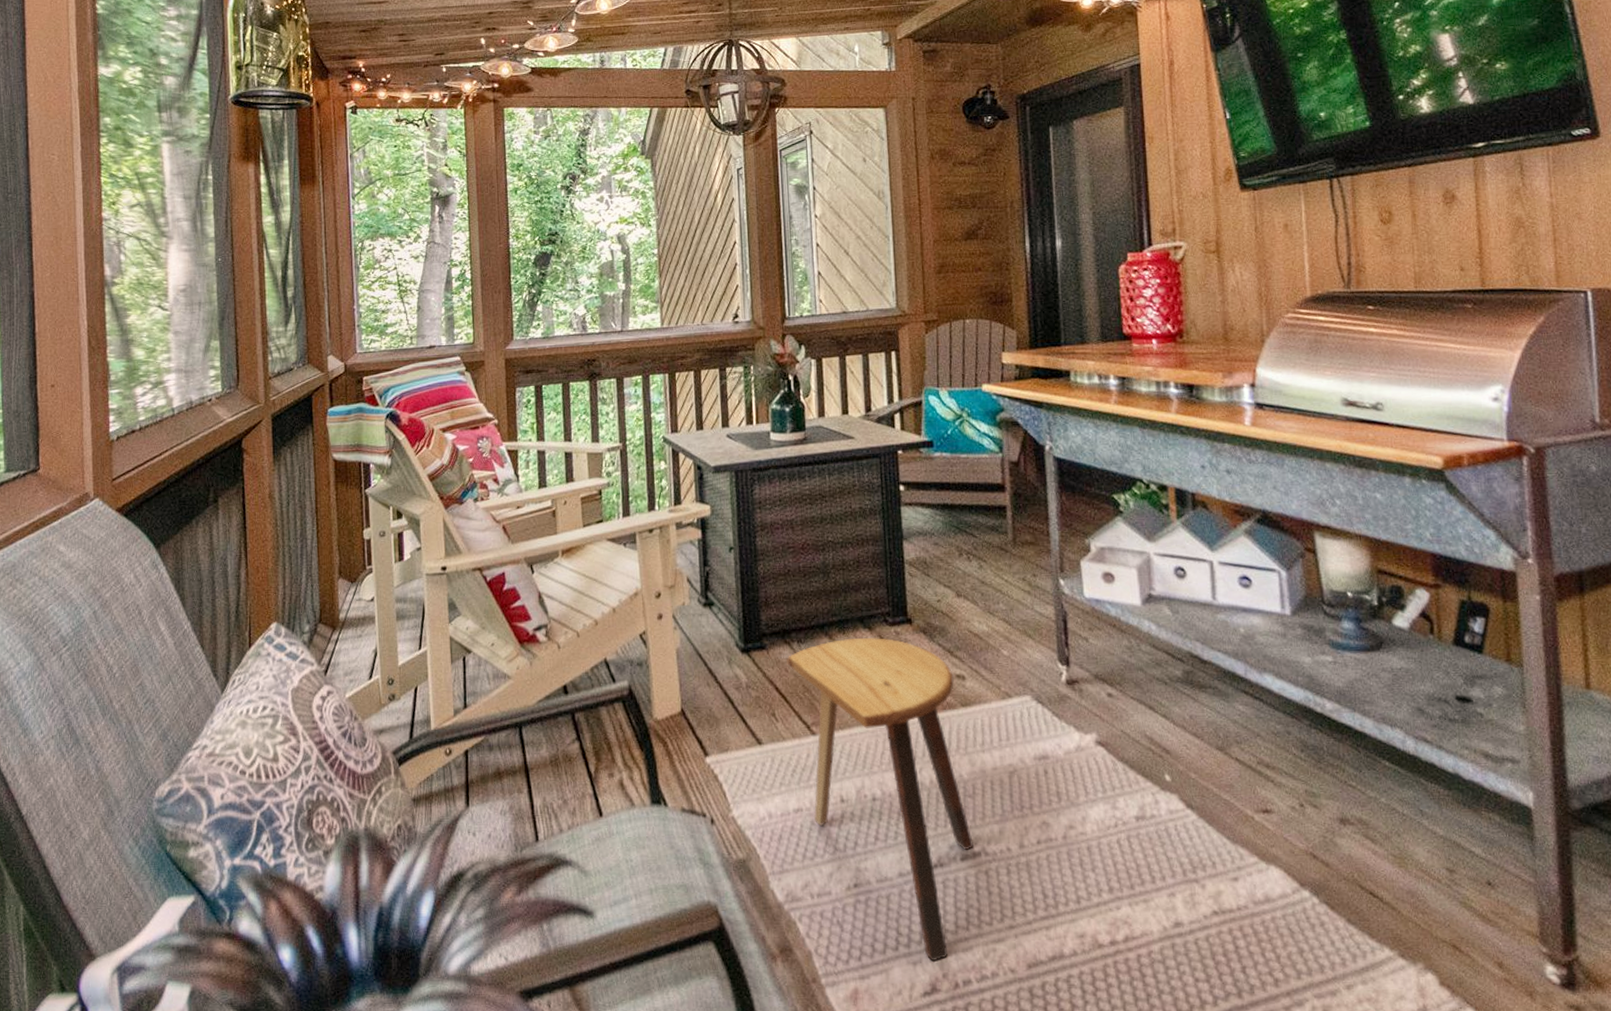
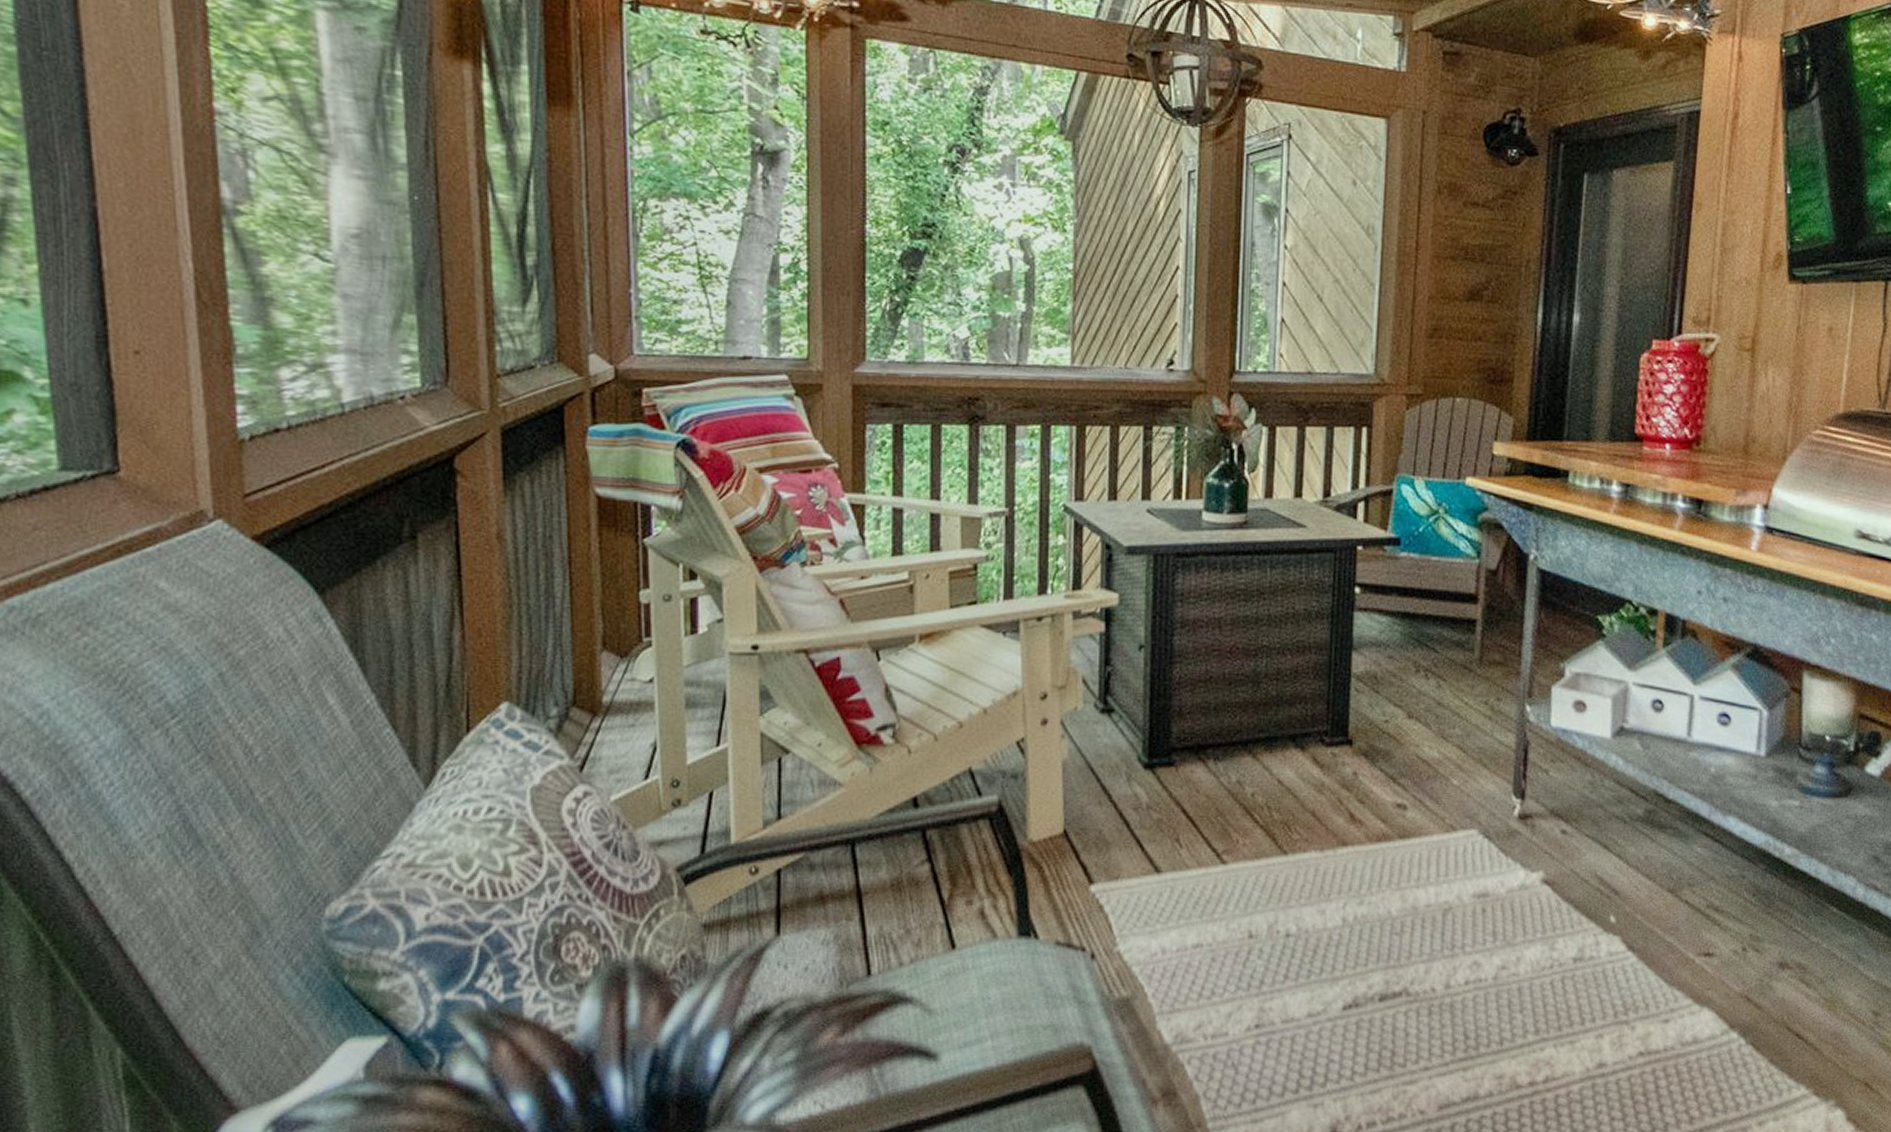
stool: present [787,638,973,961] -> none [1199,757,1395,1103]

